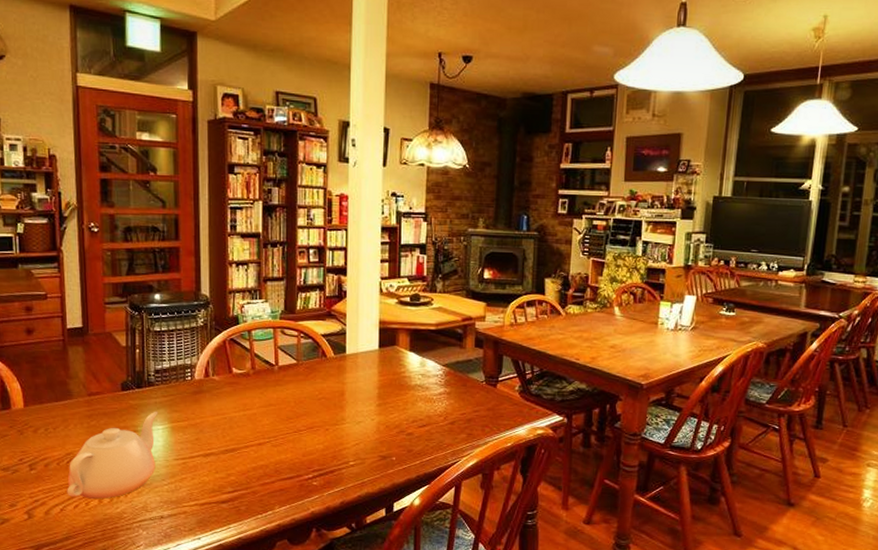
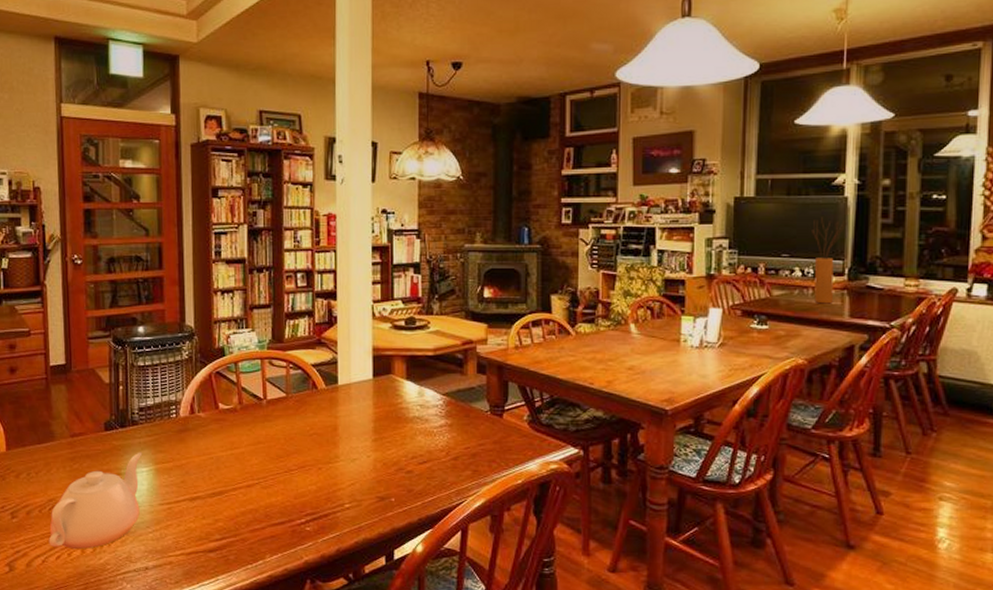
vase: none [776,217,810,295] -> present [812,216,847,304]

